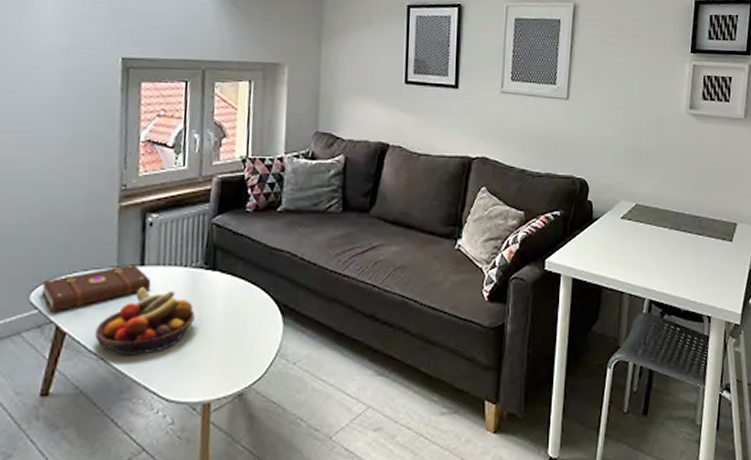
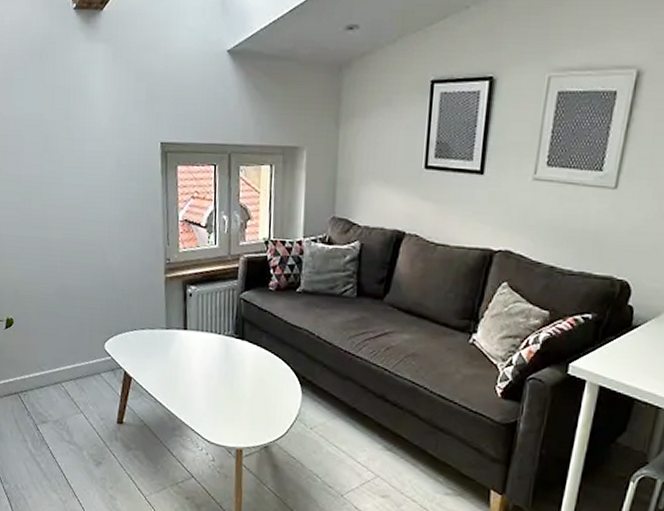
book: present [41,264,152,311] -> none [112,327,193,360]
fruit bowl: present [95,287,195,356] -> none [153,348,228,403]

